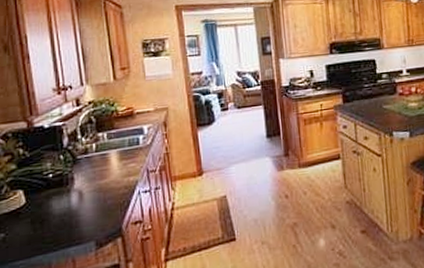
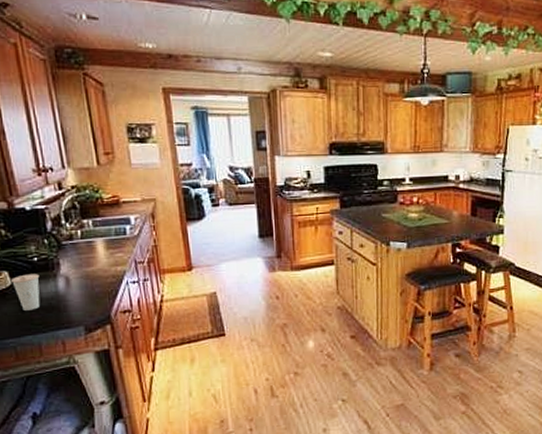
cup: none [26,190,54,229] -> present [11,274,41,310]

